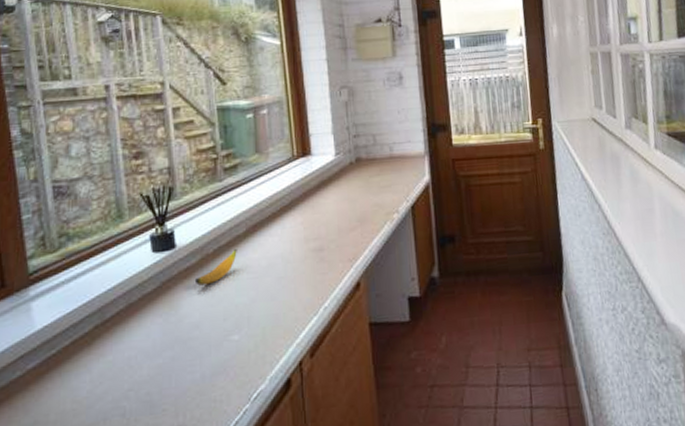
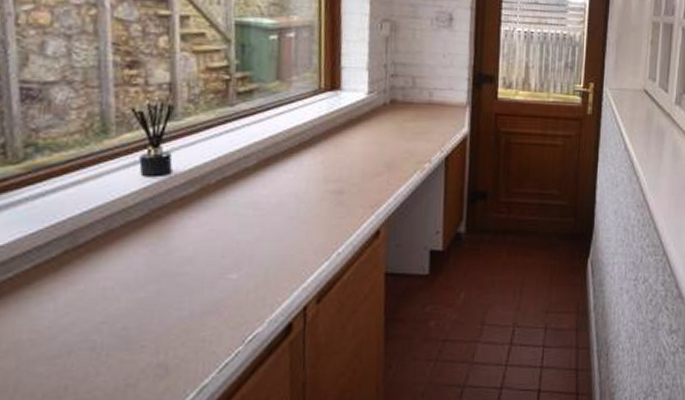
banana: present [194,249,237,286] -> none [190,182,244,218]

